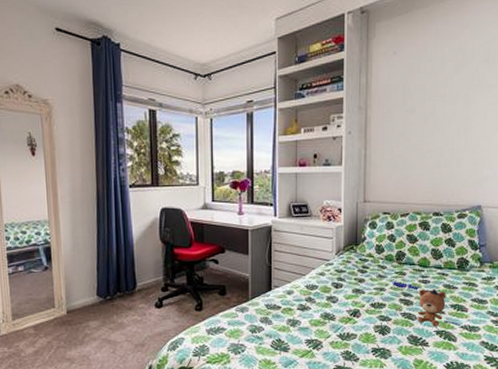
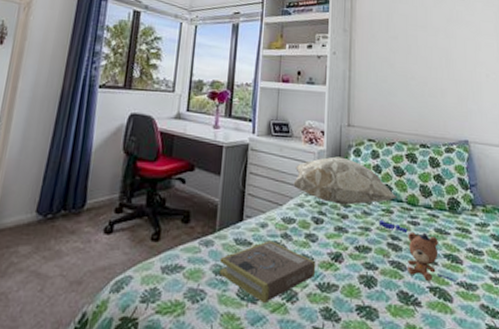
book: none [254,304,337,351] -> present [218,240,316,303]
decorative pillow: none [314,230,410,271] -> present [293,156,397,205]

